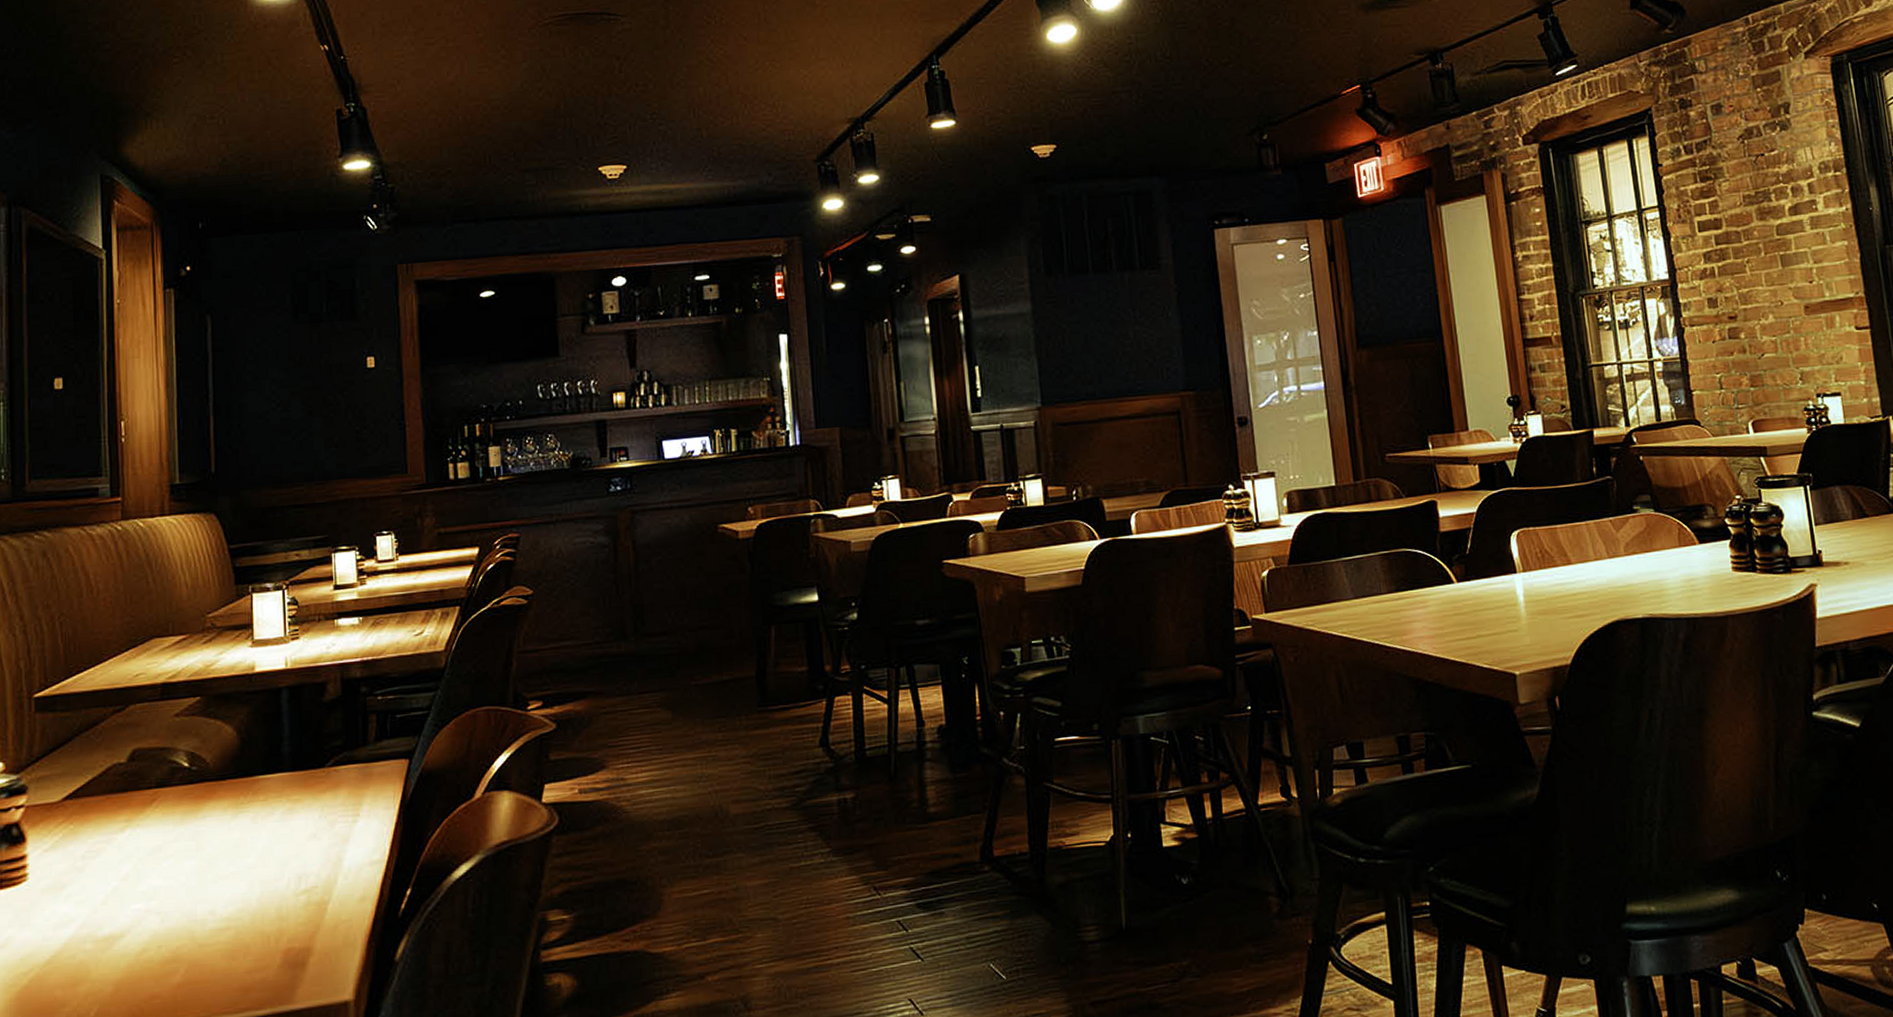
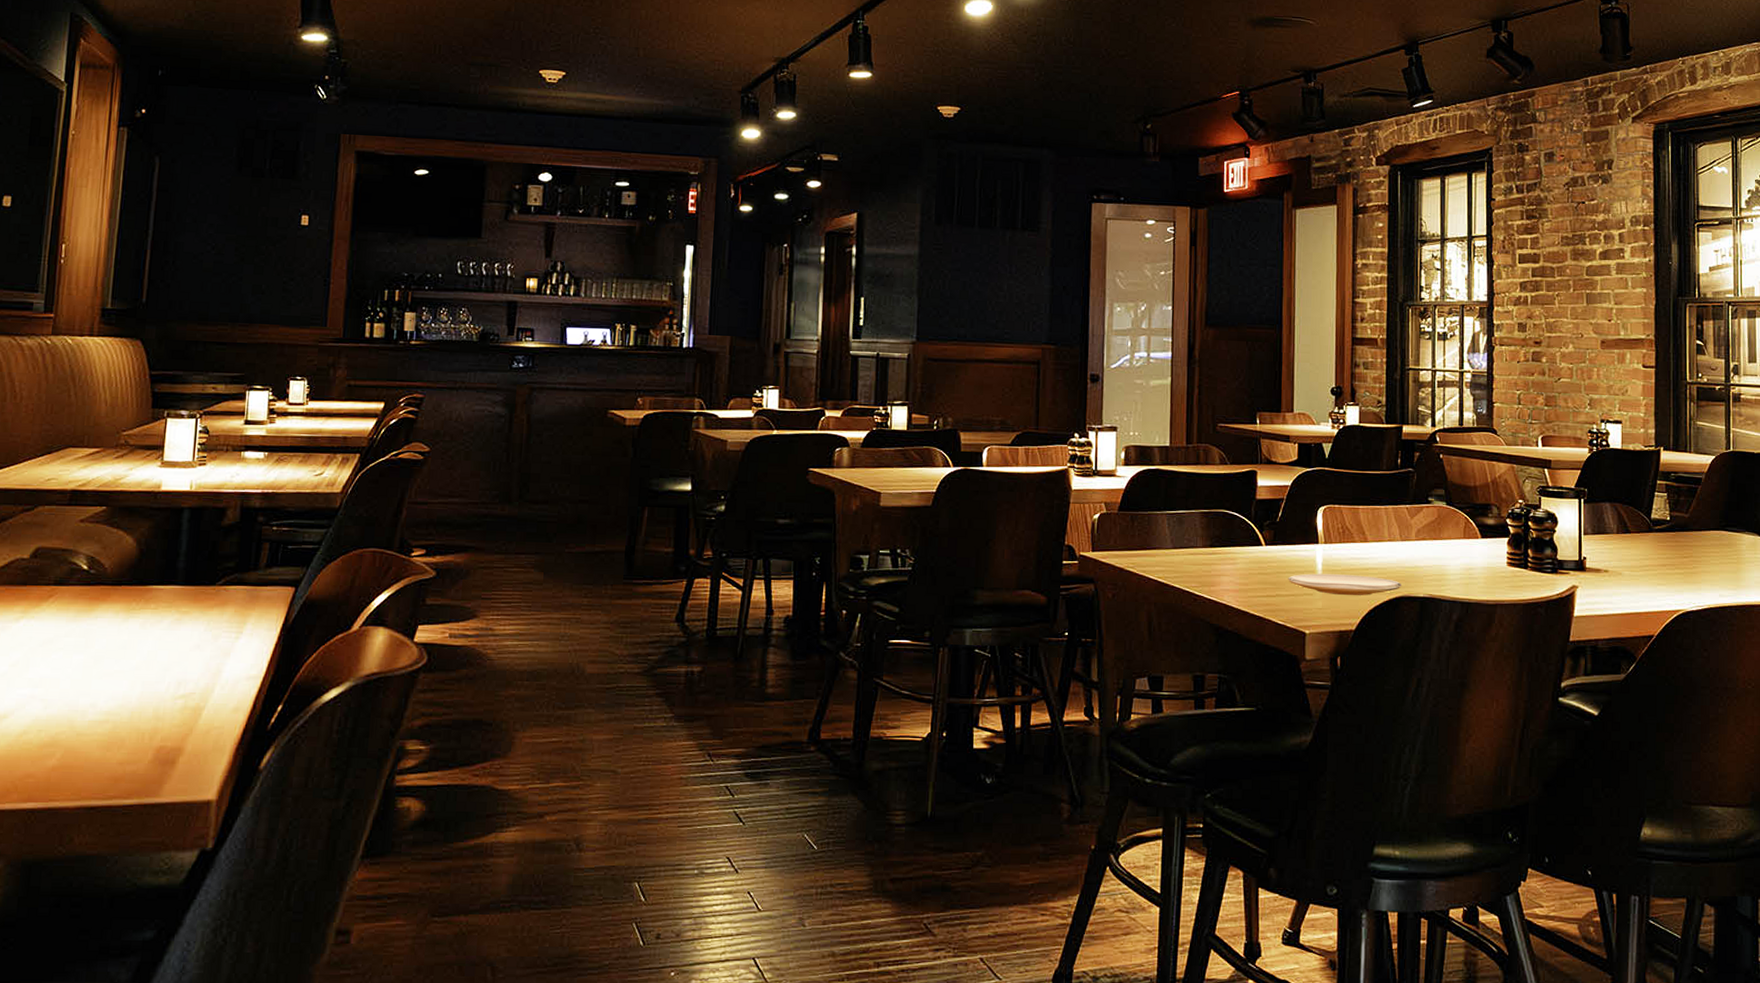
plate: none [1487,602,1616,628] -> present [1288,573,1401,596]

